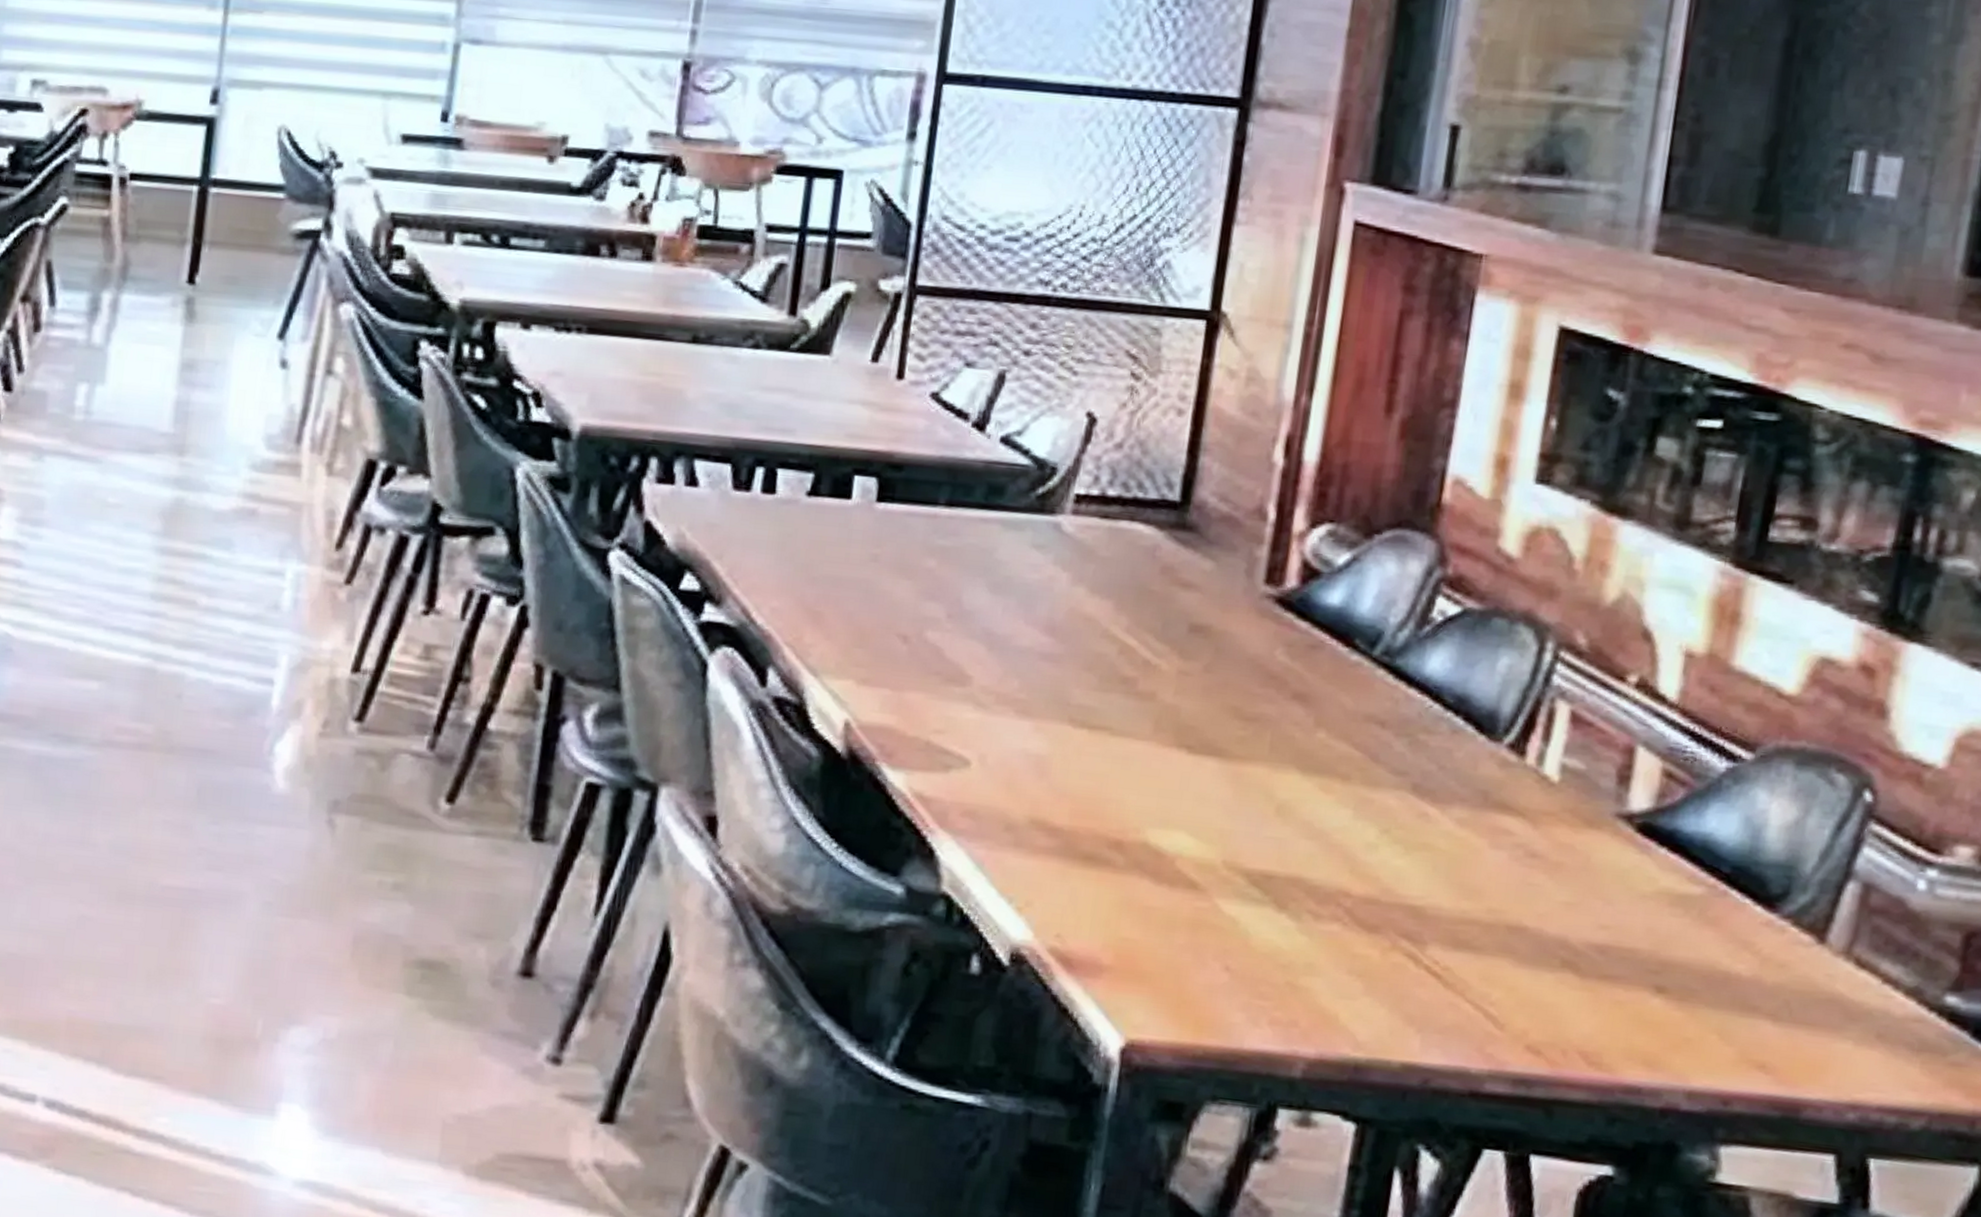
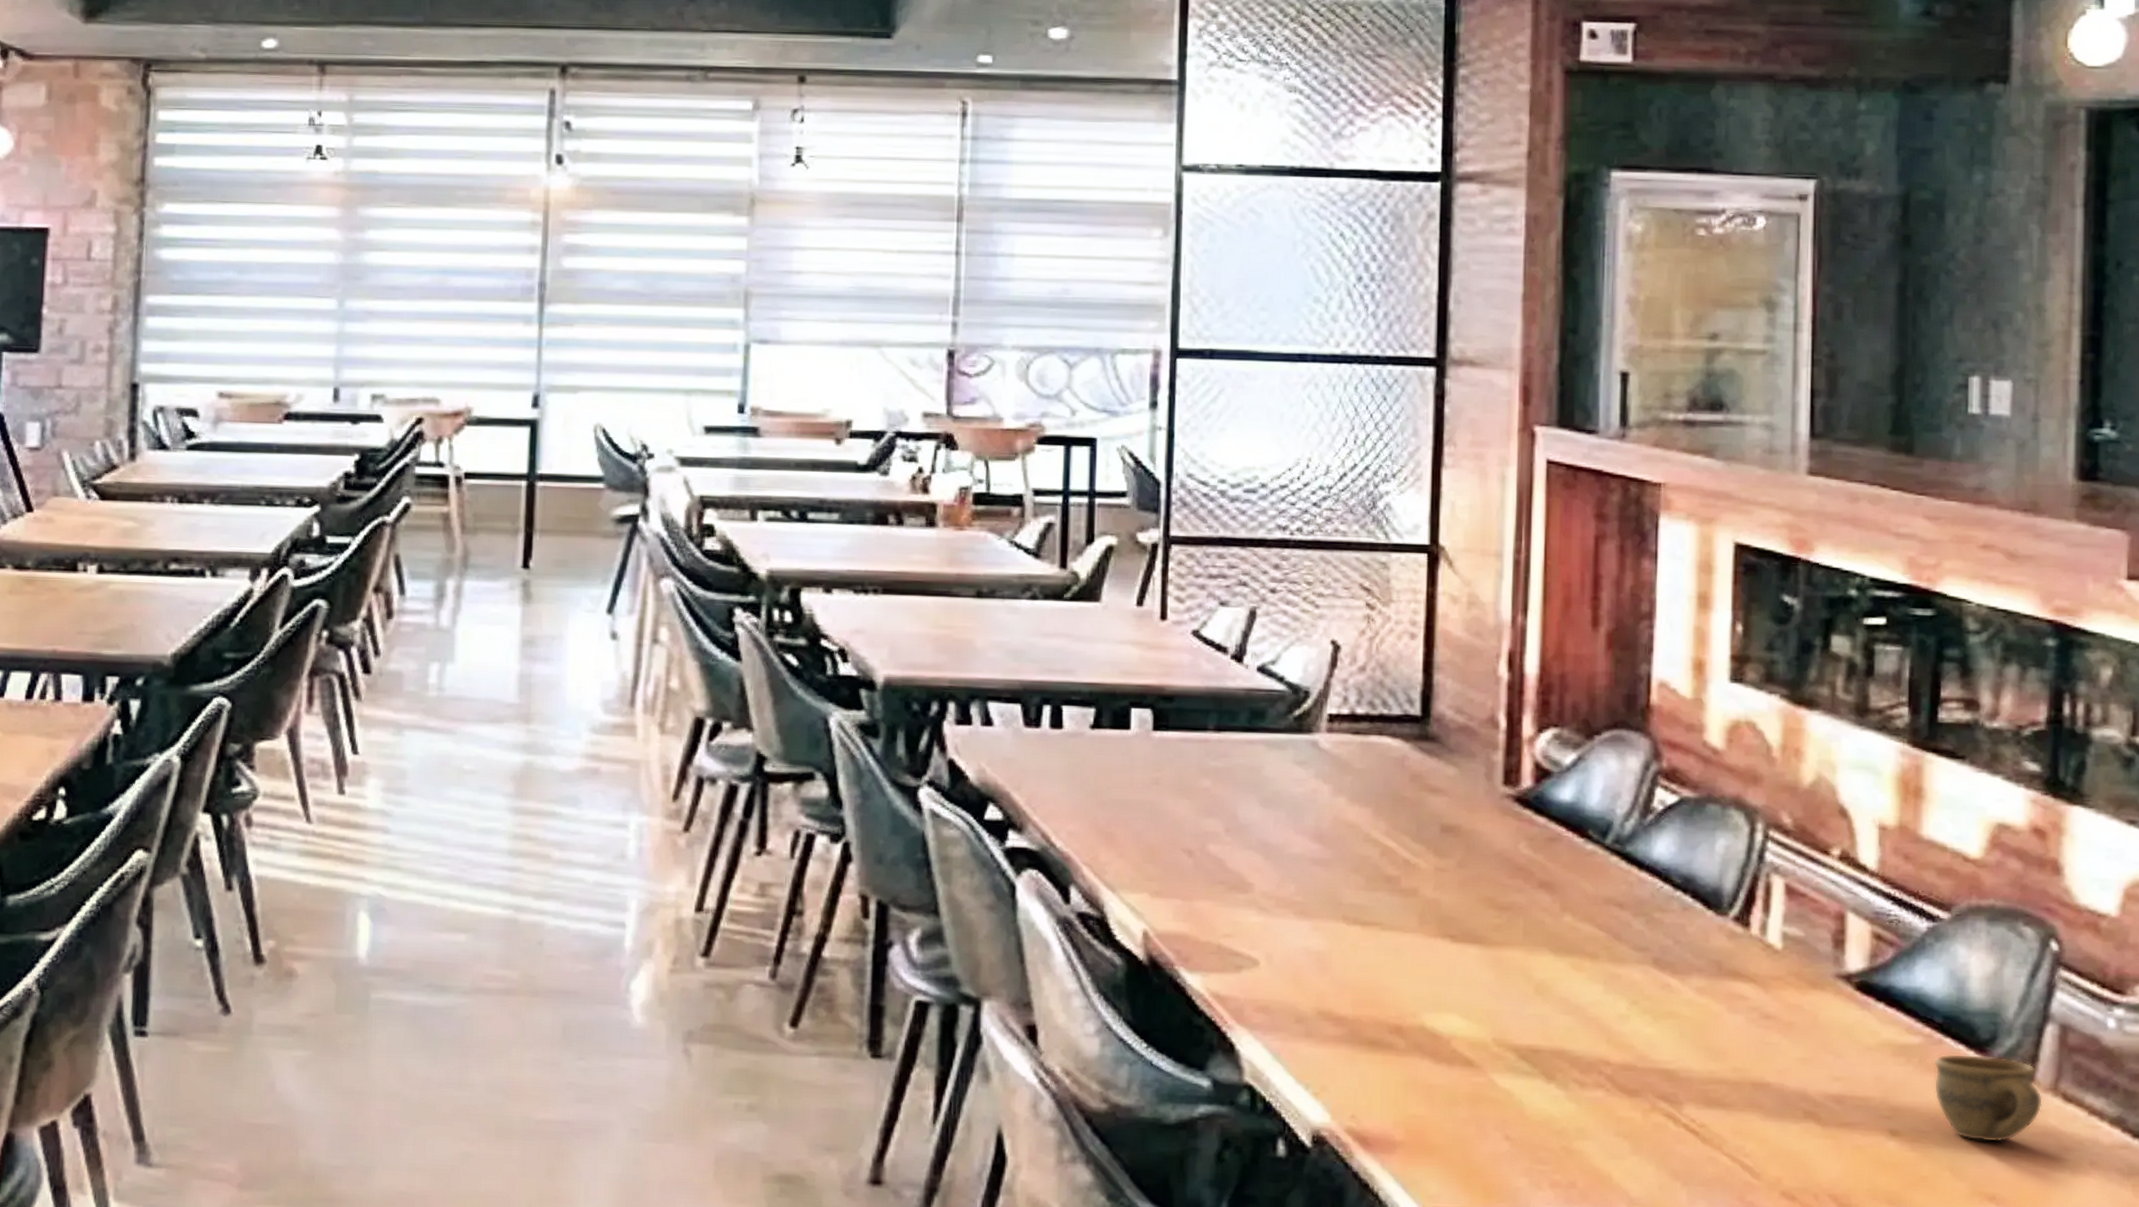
cup: none [1711,907,1833,1007] -> present [1934,1053,2042,1142]

